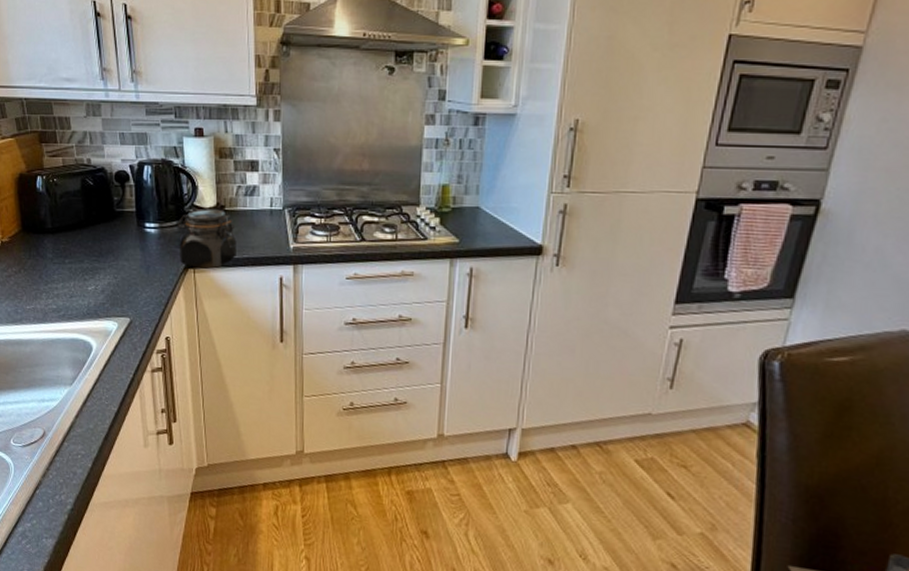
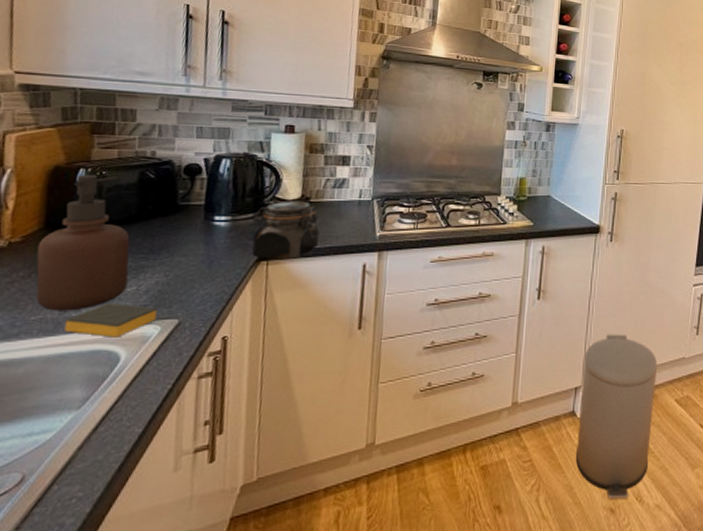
soap dispenser: none [20,181,88,304] -> present [36,174,130,311]
sponge: none [50,299,114,329] -> present [64,303,157,338]
pedal bin: none [508,375,614,554] -> present [575,334,658,501]

